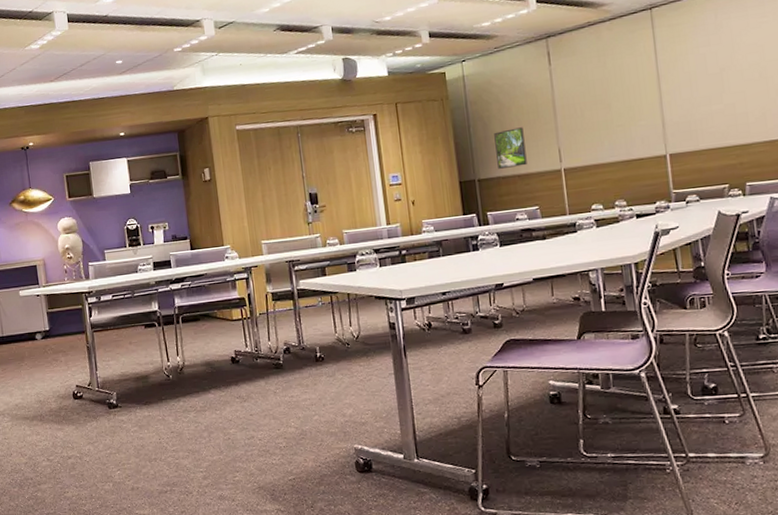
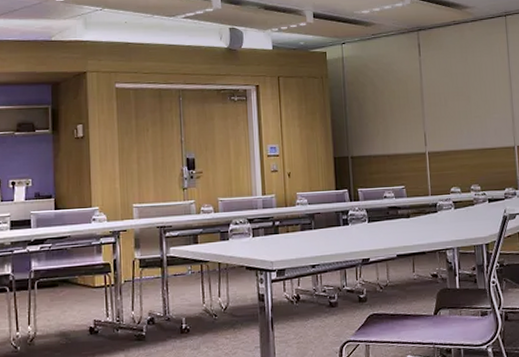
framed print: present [494,127,527,169] -> none [368,110,396,148]

